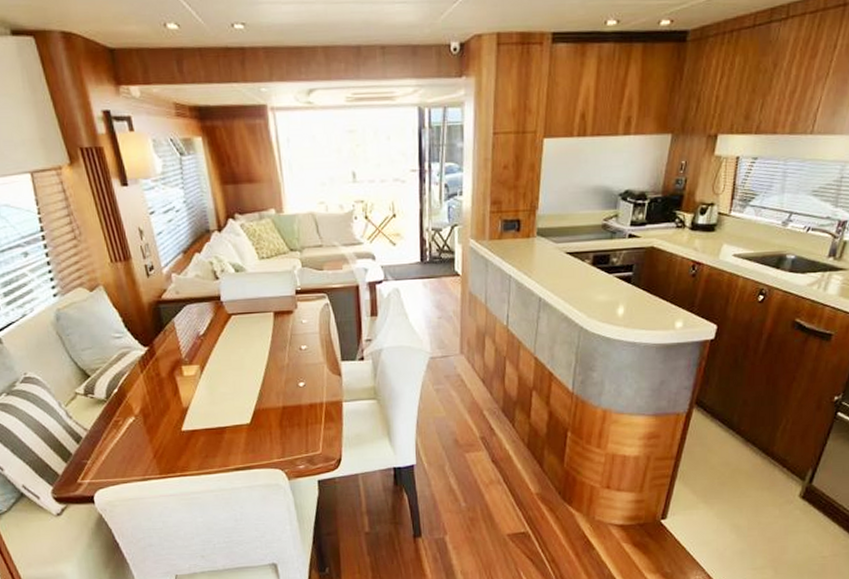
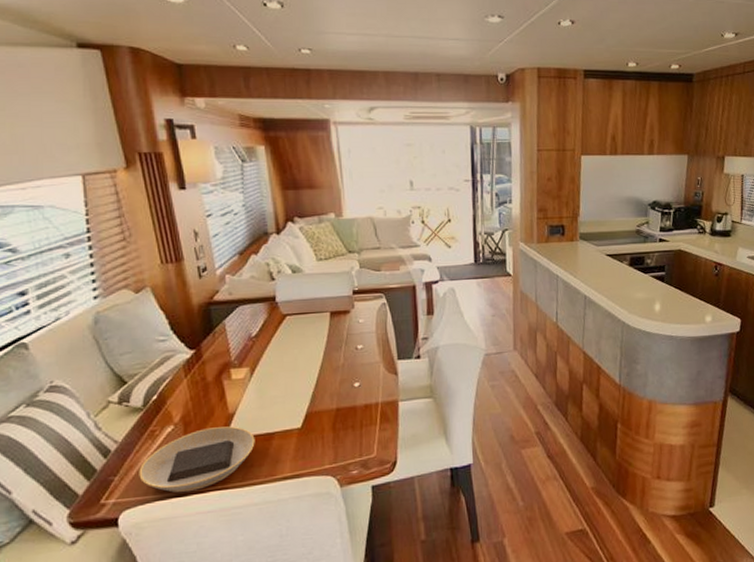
plate: none [107,419,209,478] -> present [139,426,255,493]

